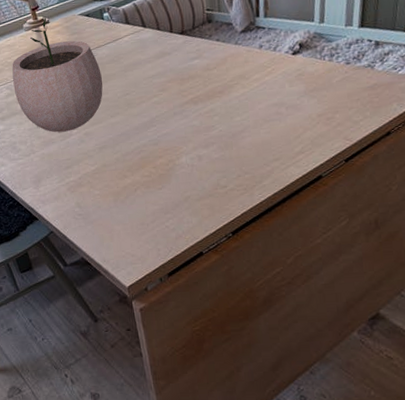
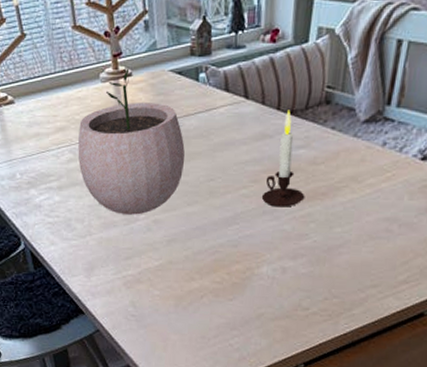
candle: none [170,31,206,108] -> present [261,109,305,207]

